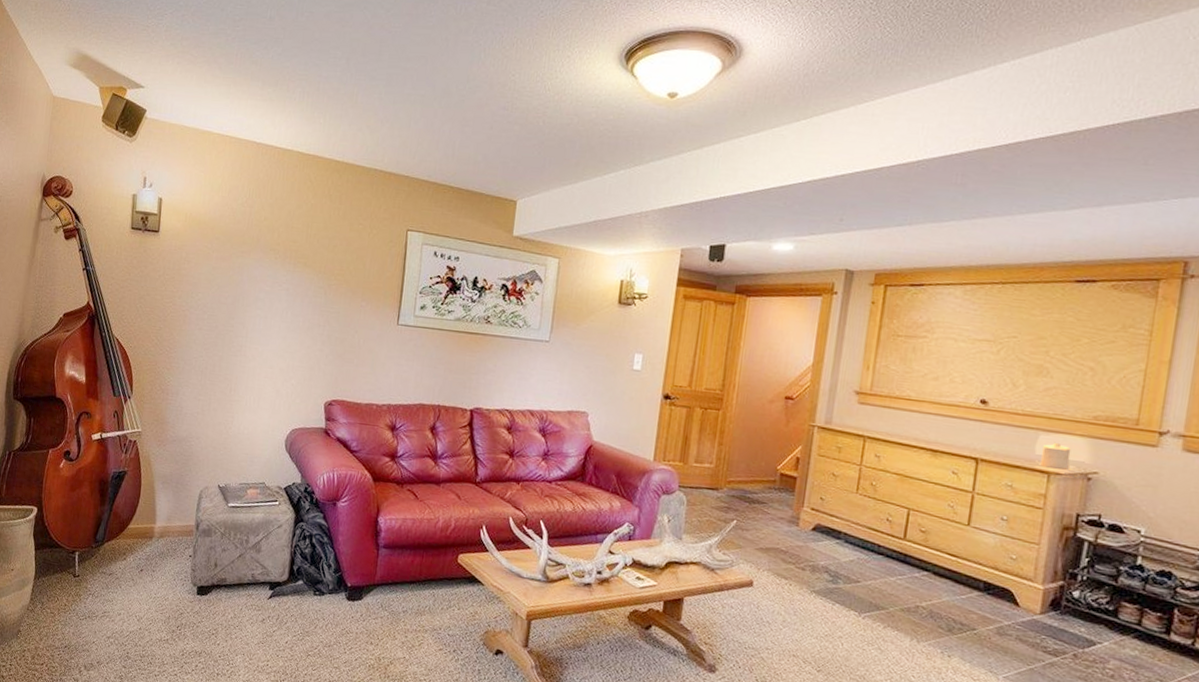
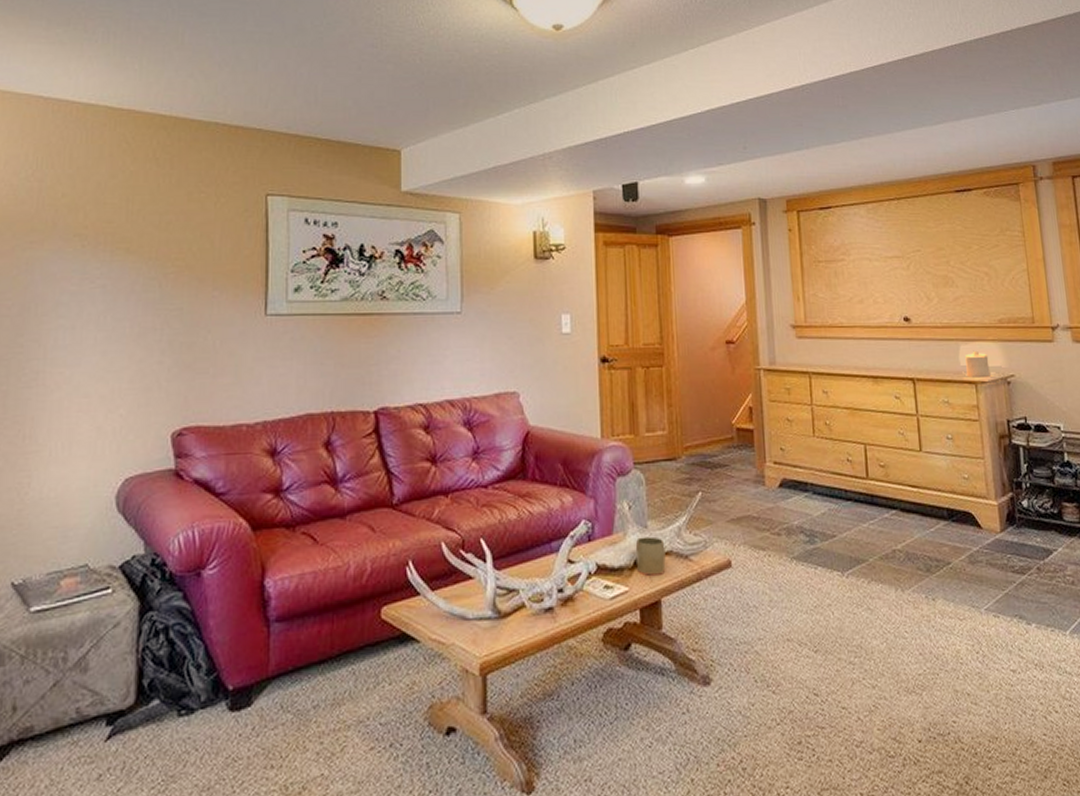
mug: none [667,546,695,579] -> present [635,536,666,576]

